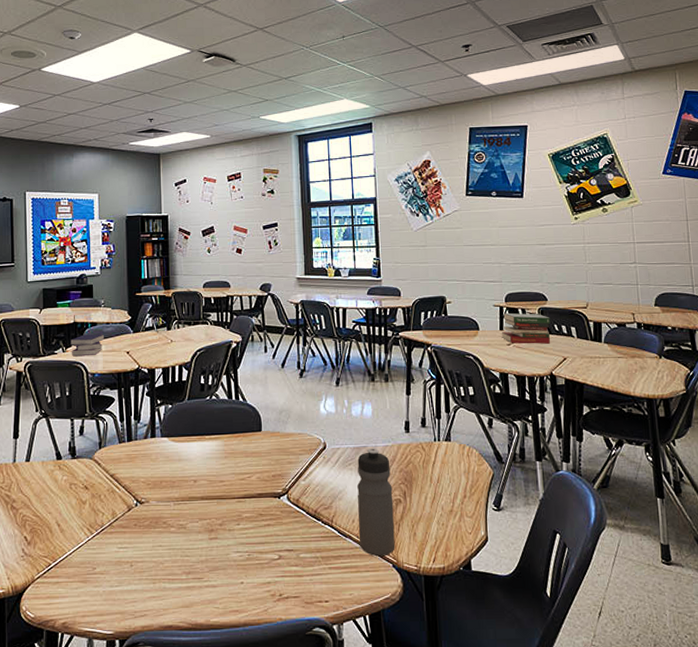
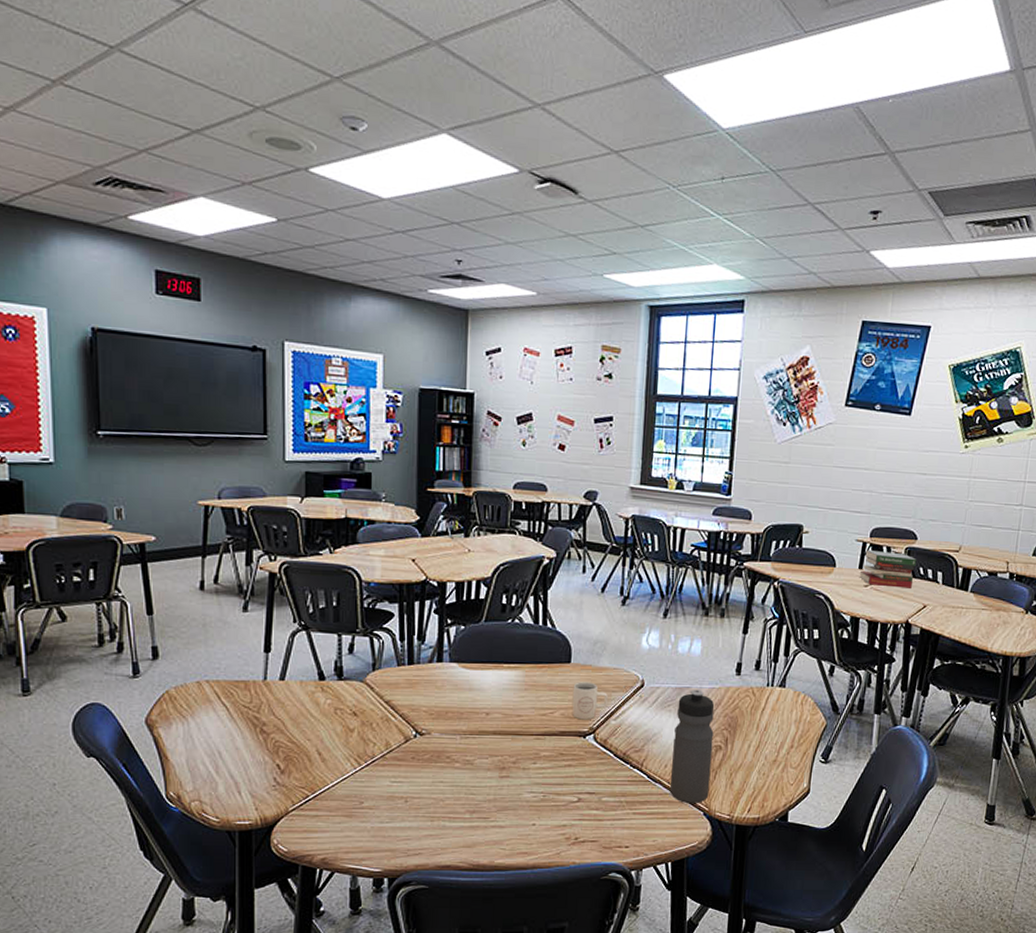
book: present [71,334,104,357] -> none [340,534,383,561]
mug: none [265,447,297,482] -> present [571,682,609,720]

